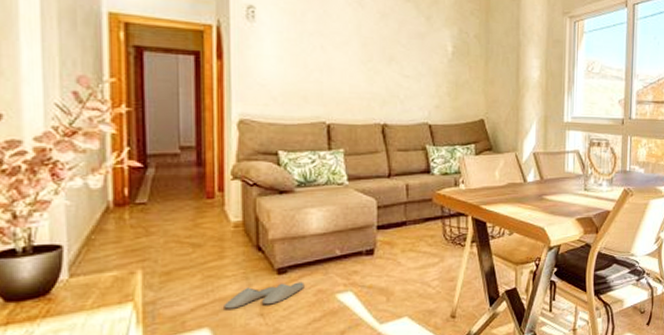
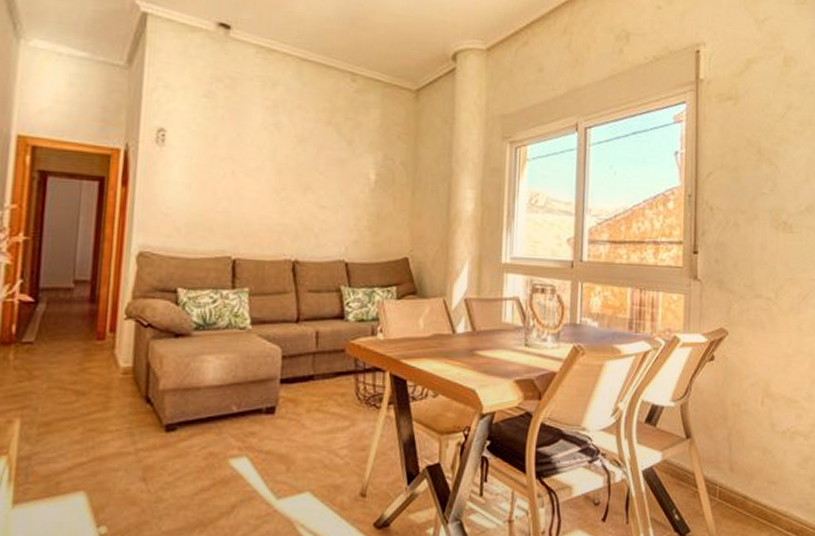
slippers: present [224,282,305,309] -> none [103,442,195,470]

